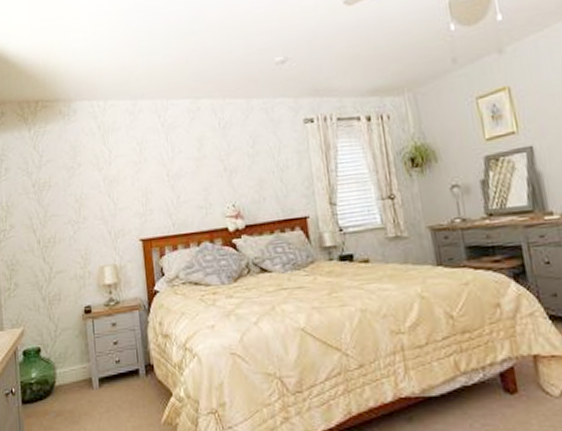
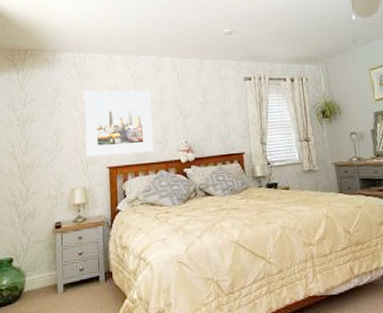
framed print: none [106,143,195,227] -> present [84,90,154,157]

